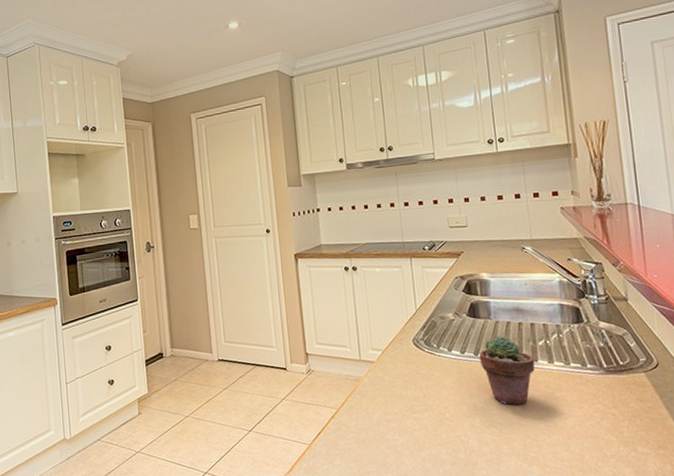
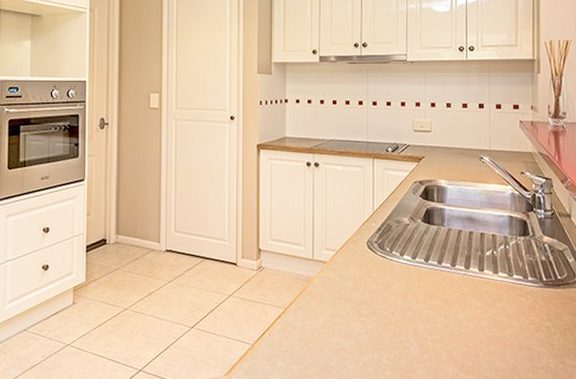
potted succulent: present [479,336,535,405] -> none [430,243,481,313]

